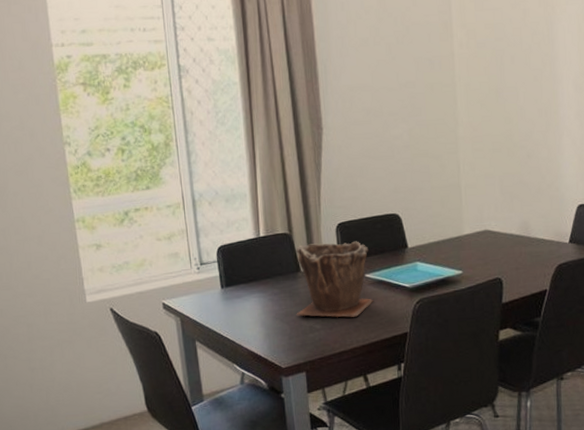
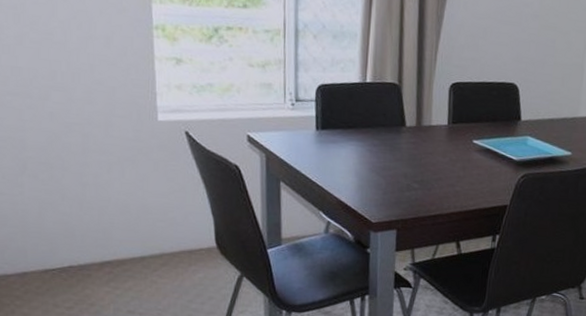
plant pot: present [296,241,373,318] -> none [394,99,481,182]

